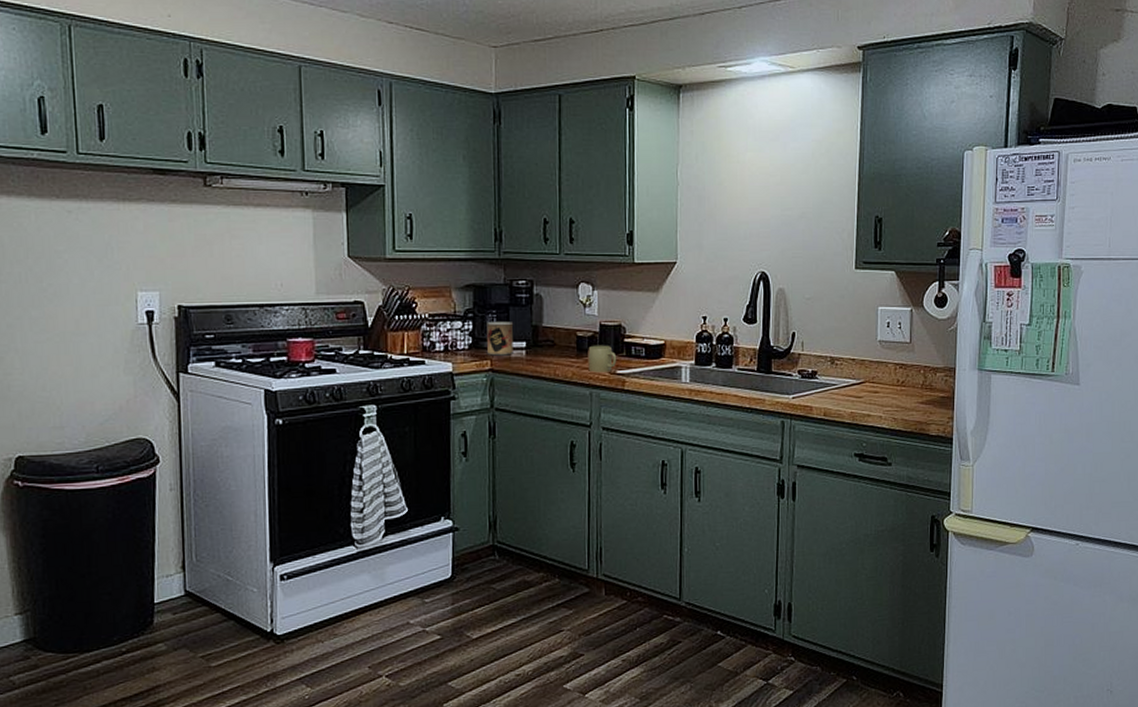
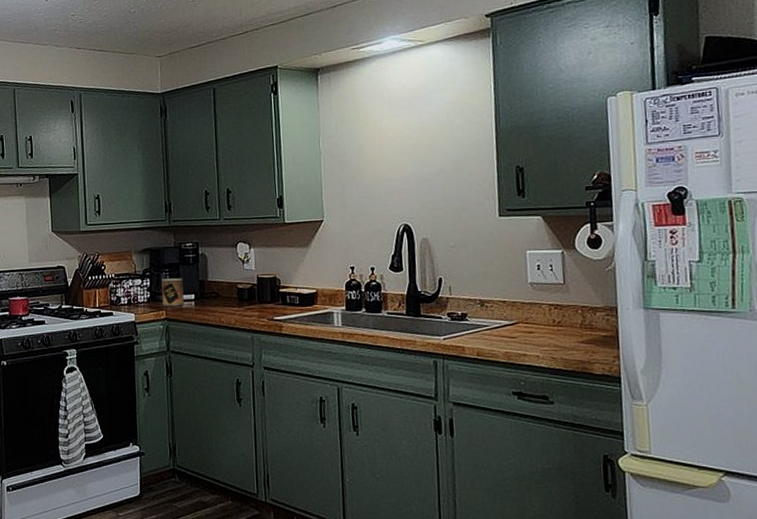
mug: present [588,345,617,374] -> none [248,295,274,320]

